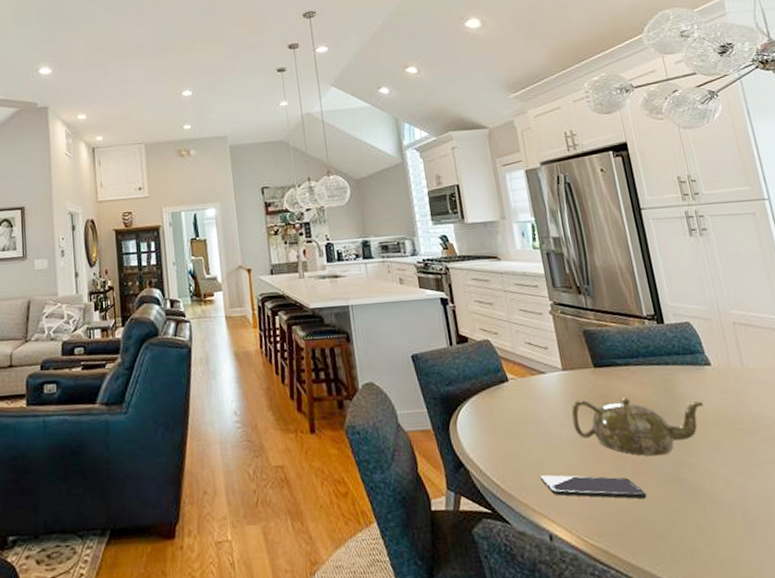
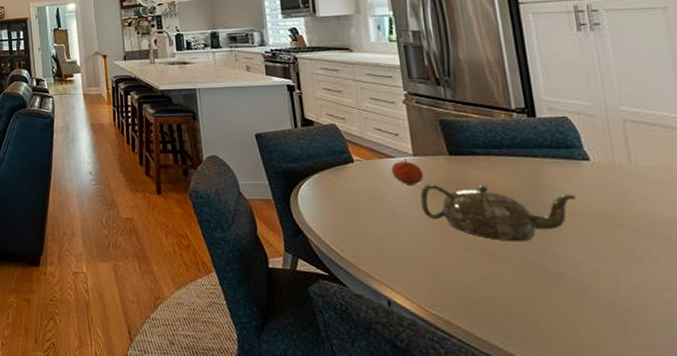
smartphone: present [540,475,647,499] -> none [381,248,500,279]
fruit: none [543,374,573,403] -> present [391,158,423,185]

